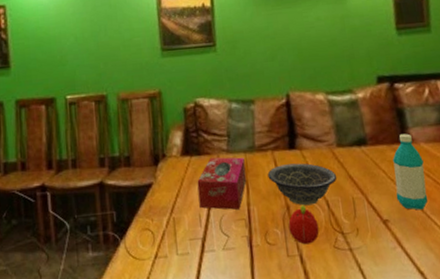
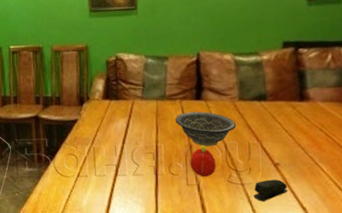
tissue box: present [197,157,247,210] -> none [114,102,157,145]
stapler: none [364,239,402,269] -> present [253,179,288,201]
water bottle: present [393,133,428,210] -> none [288,93,318,158]

